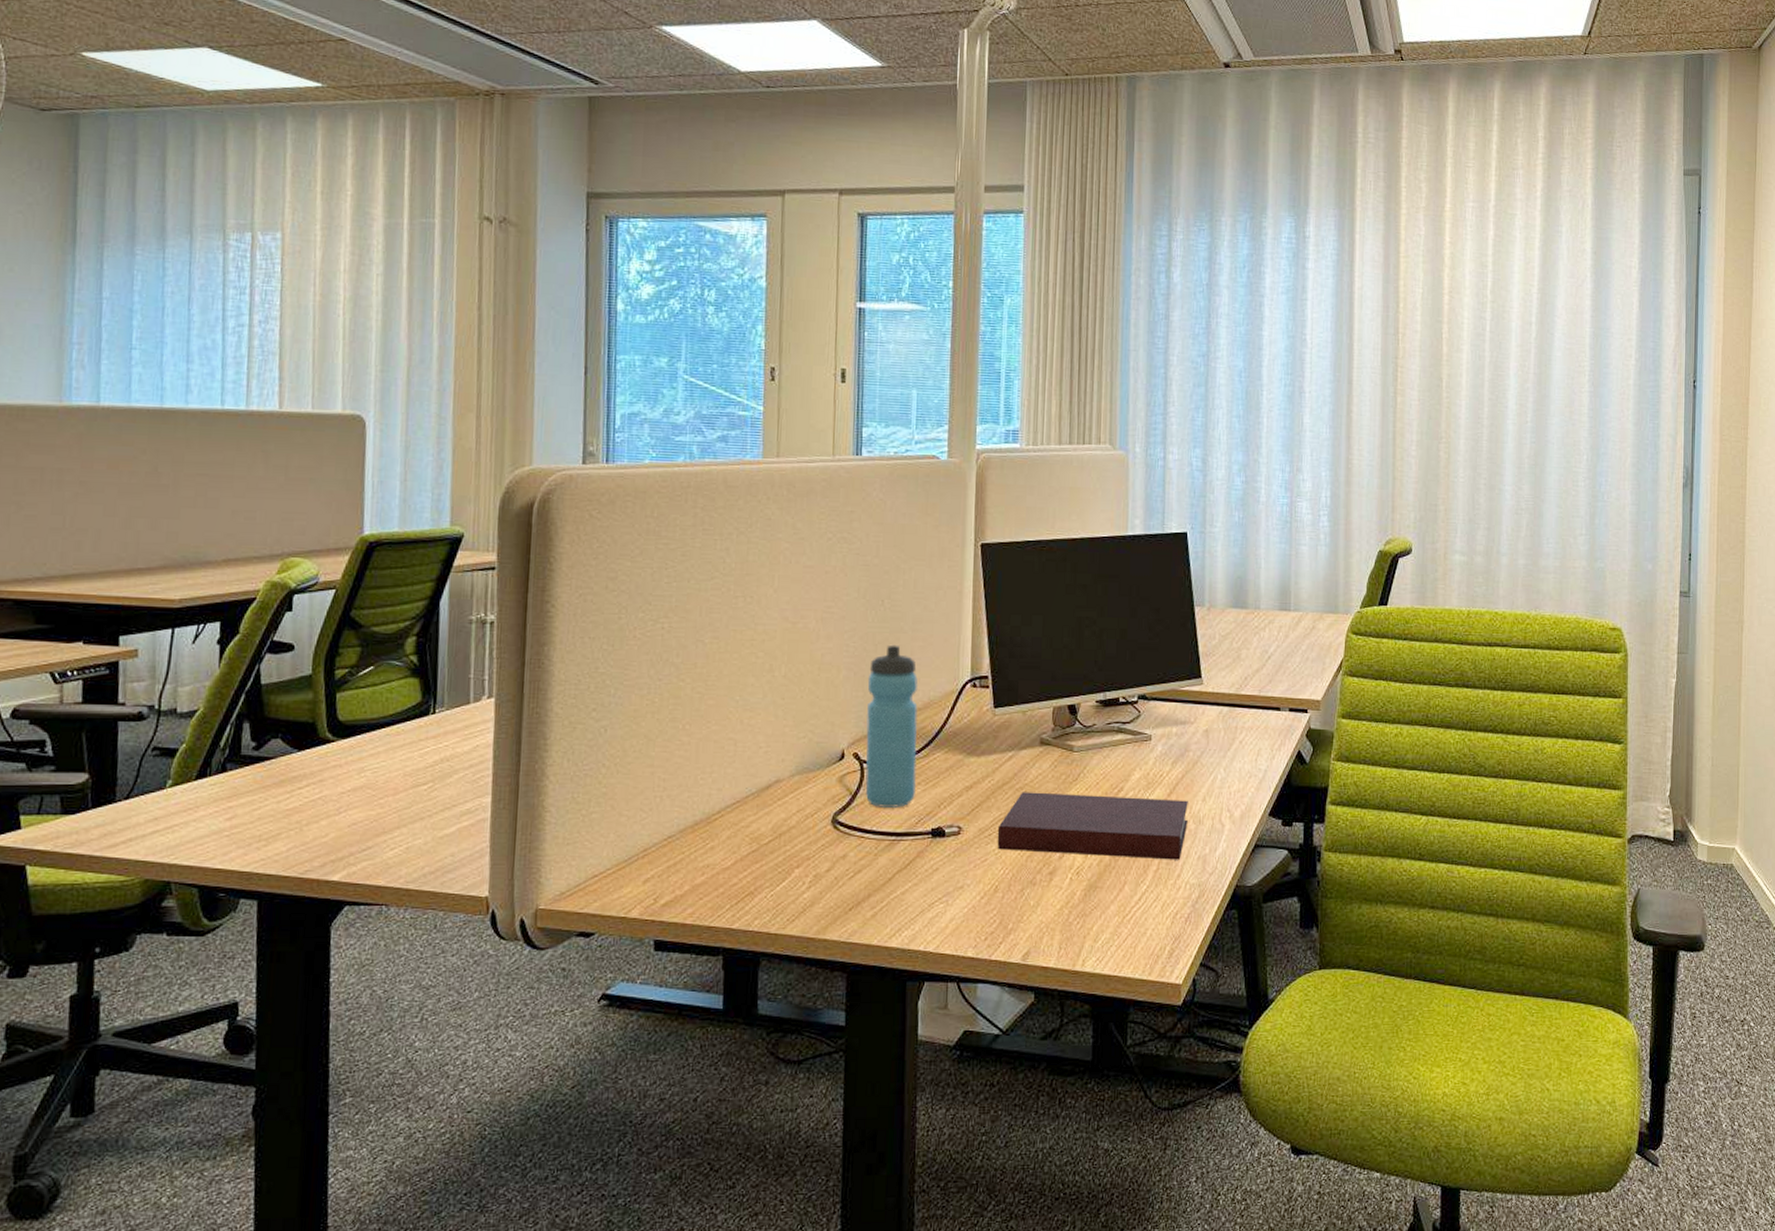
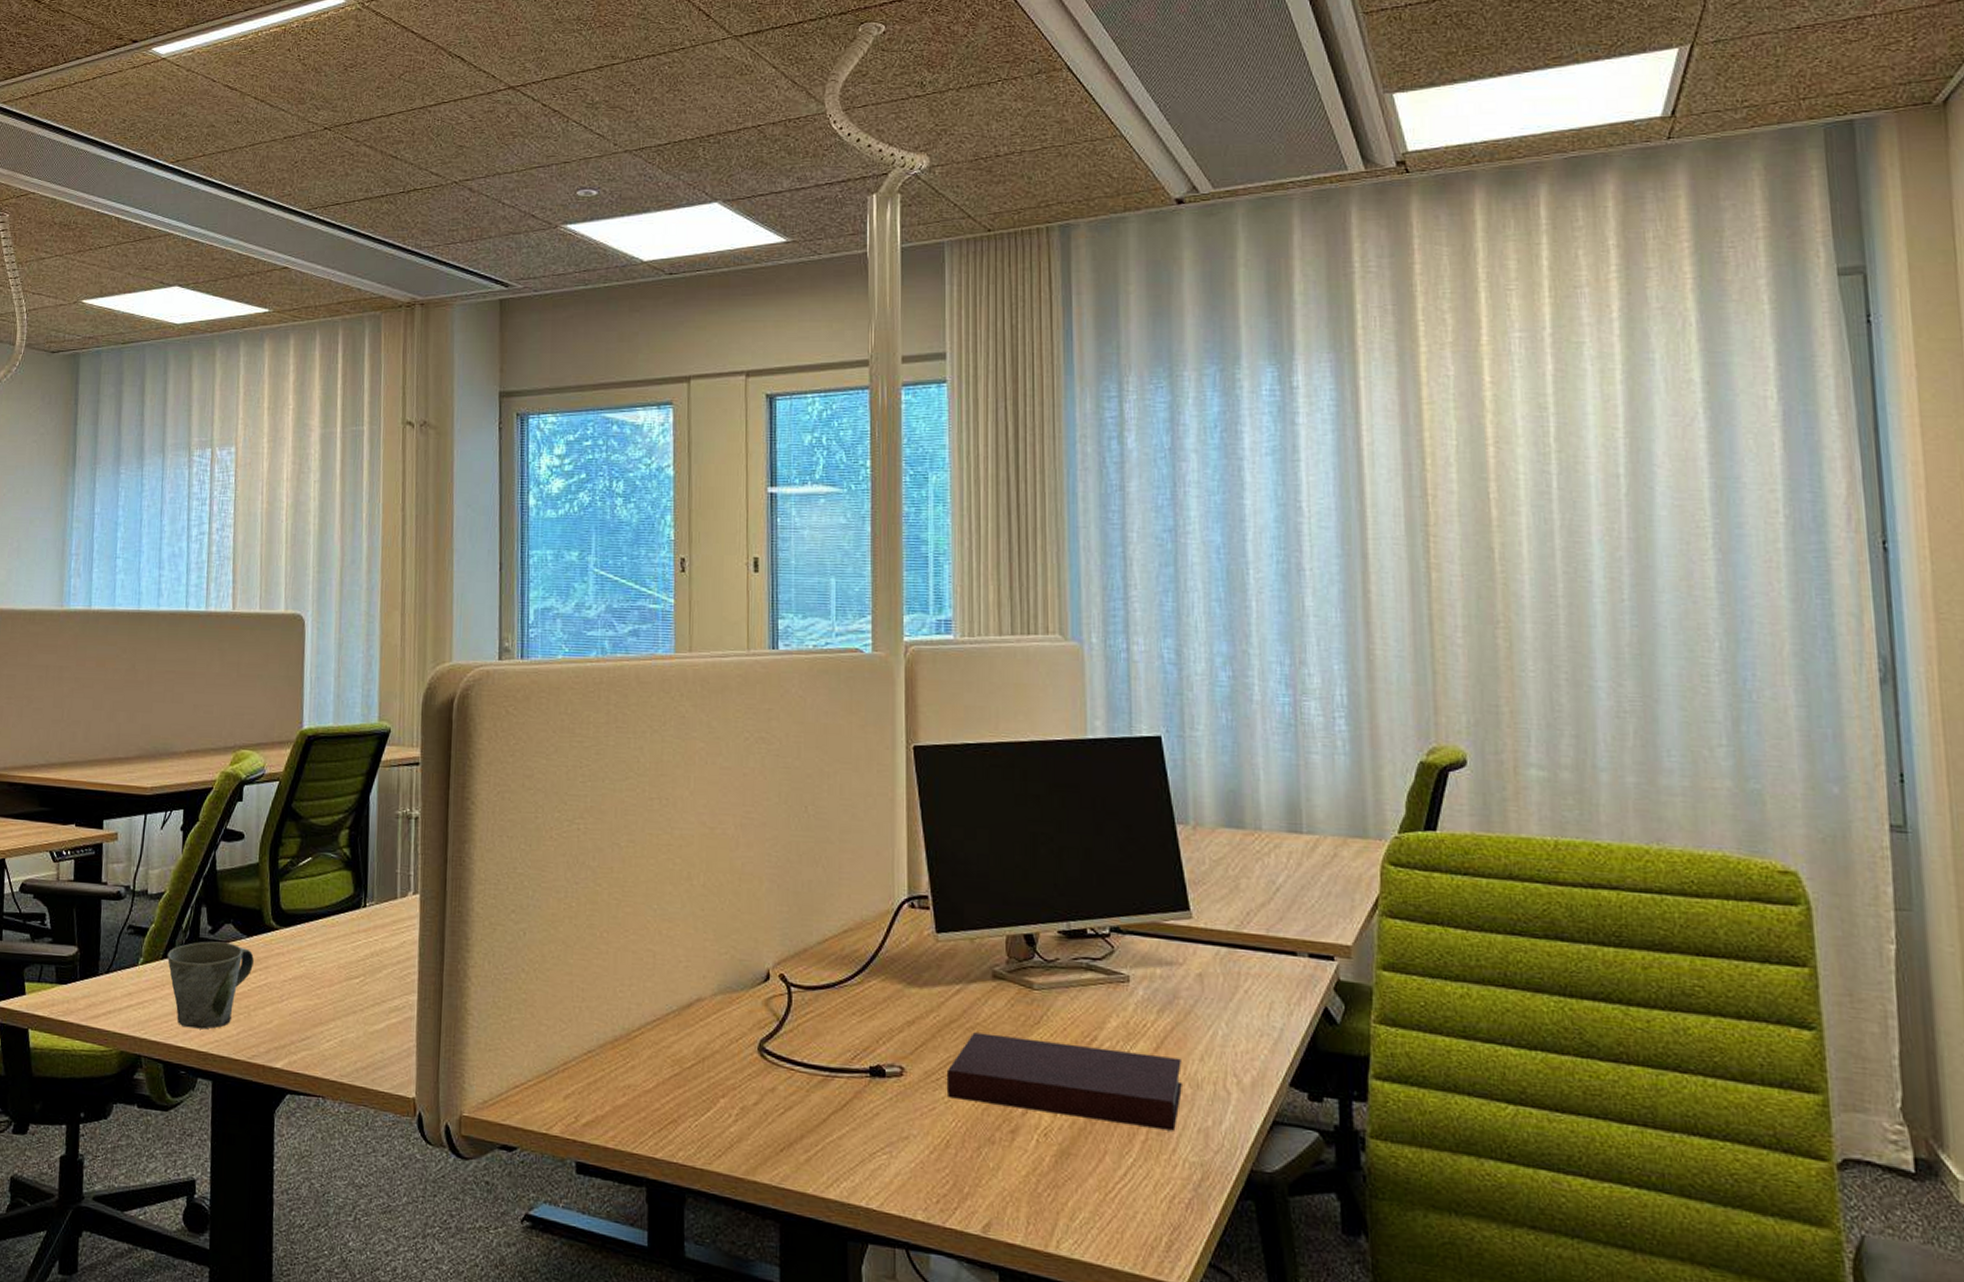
mug: none [201,758,306,849] -> present [166,941,254,1029]
water bottle: present [865,644,919,807] -> none [792,856,851,1039]

